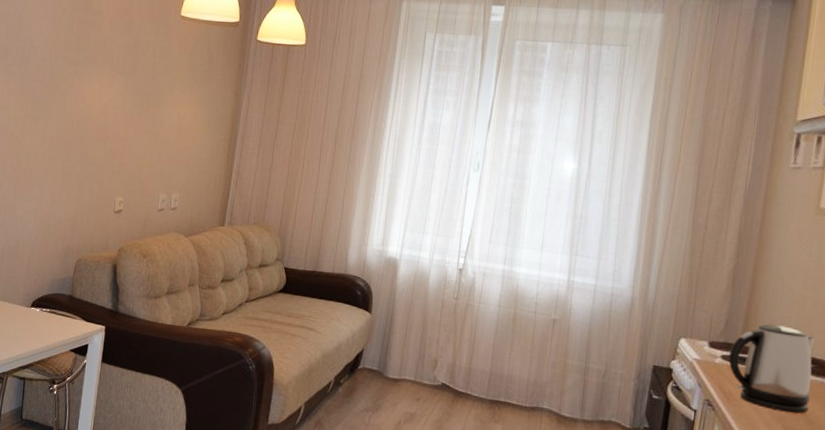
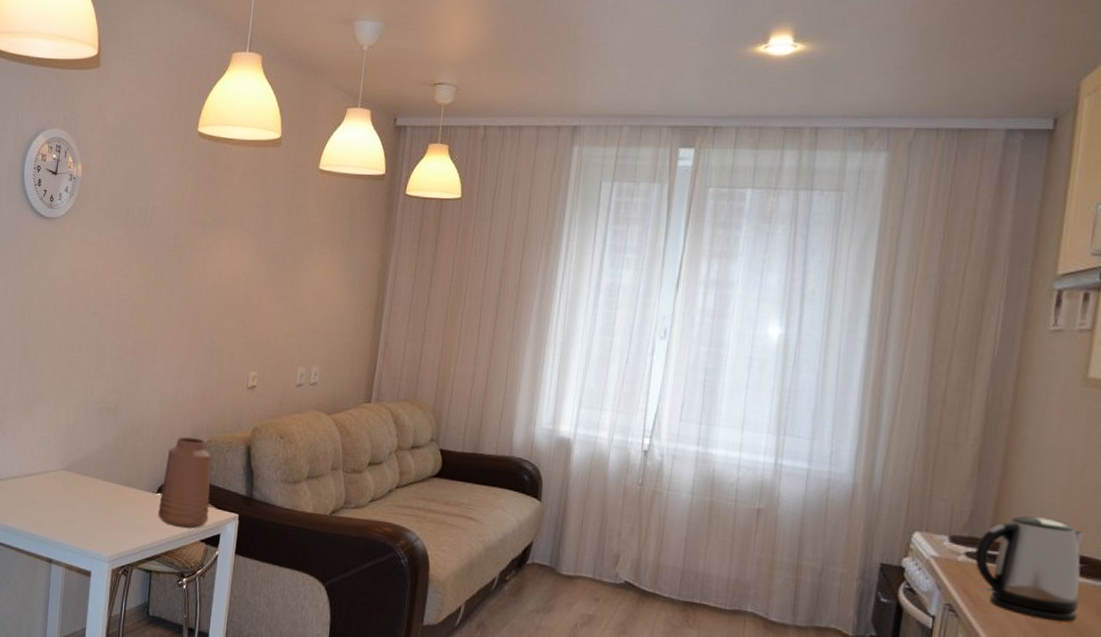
vase: none [32,256,82,339] -> present [158,436,212,528]

